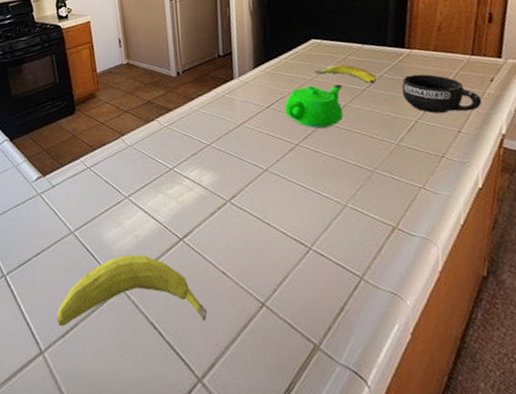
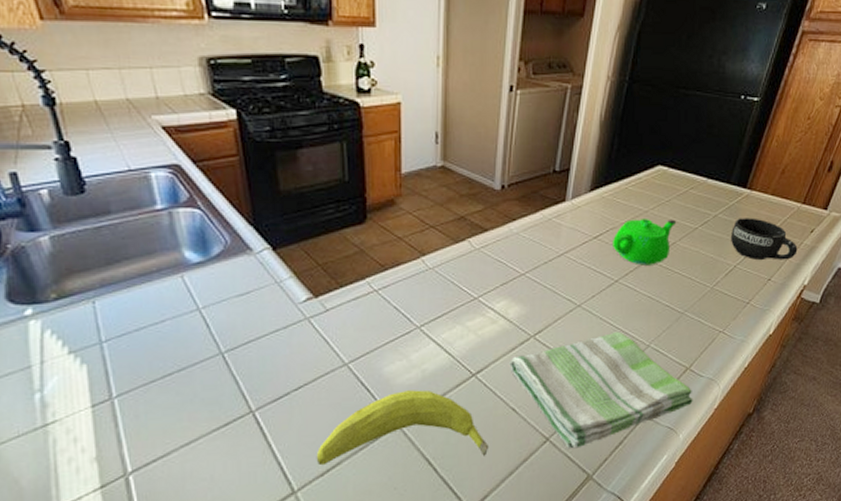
dish towel: none [211,192,412,315] -> present [509,331,693,449]
banana: present [314,64,378,84] -> none [652,198,712,223]

